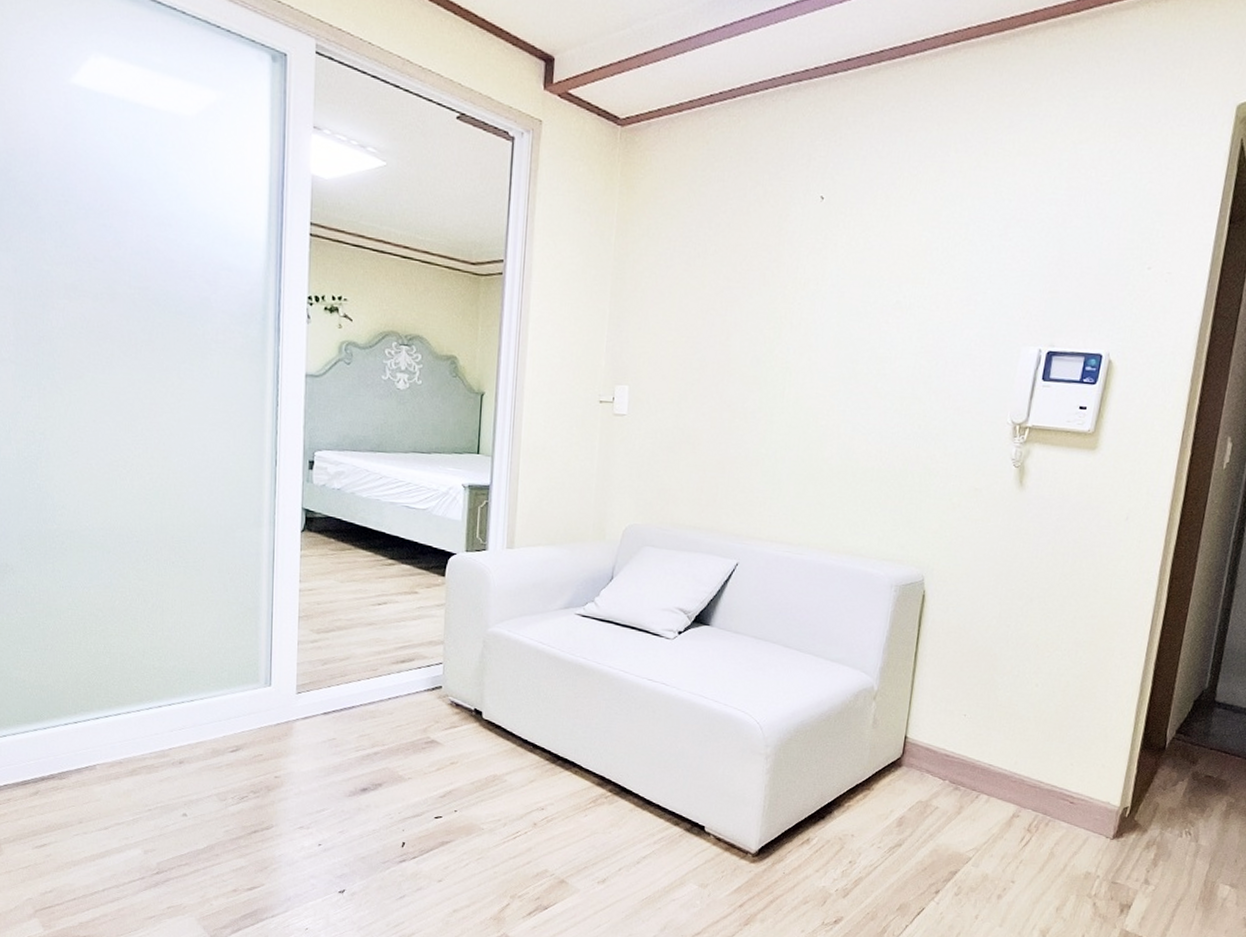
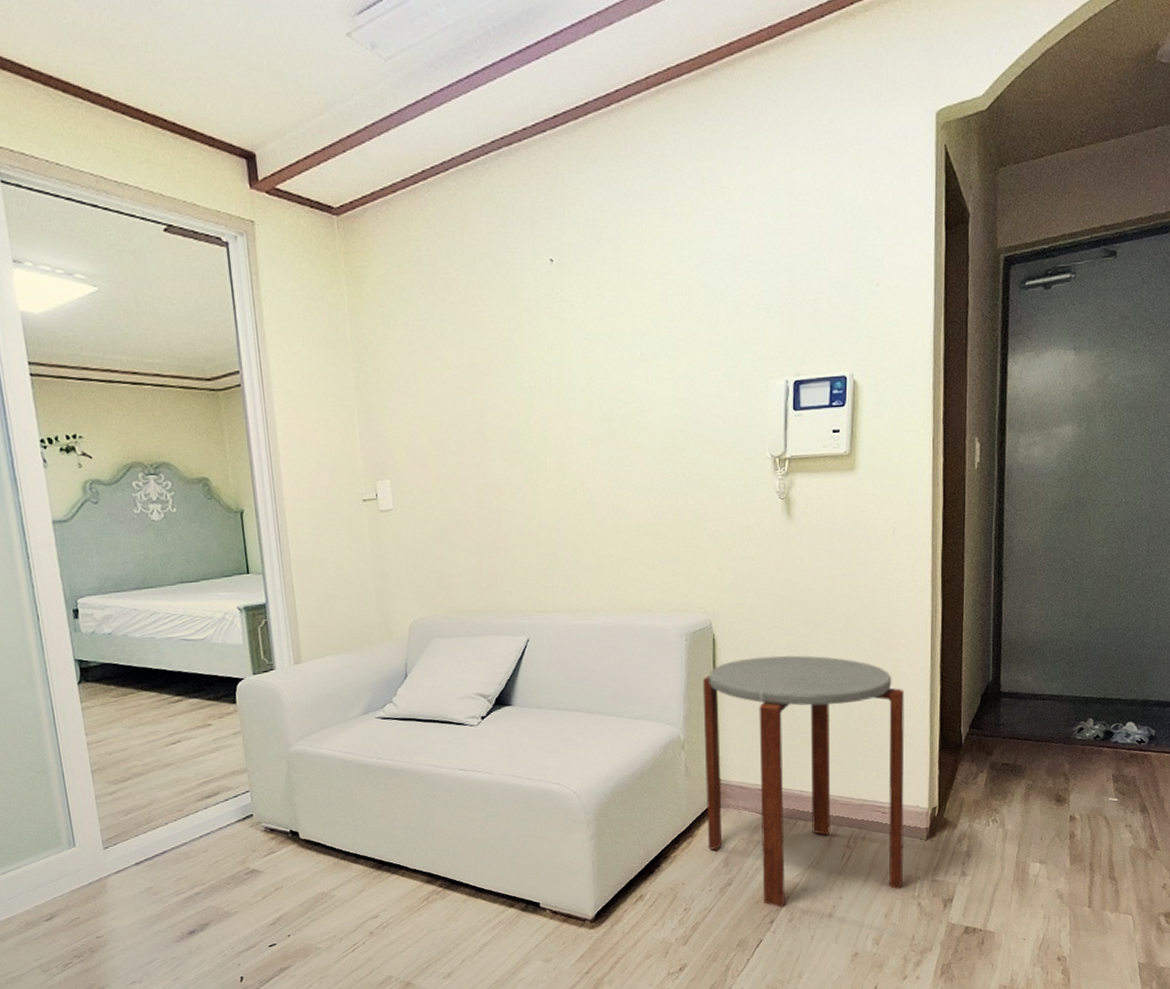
side table: none [883,620,1113,885] -> present [702,655,905,908]

